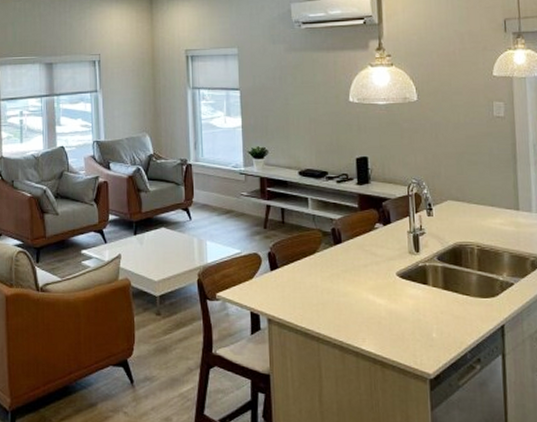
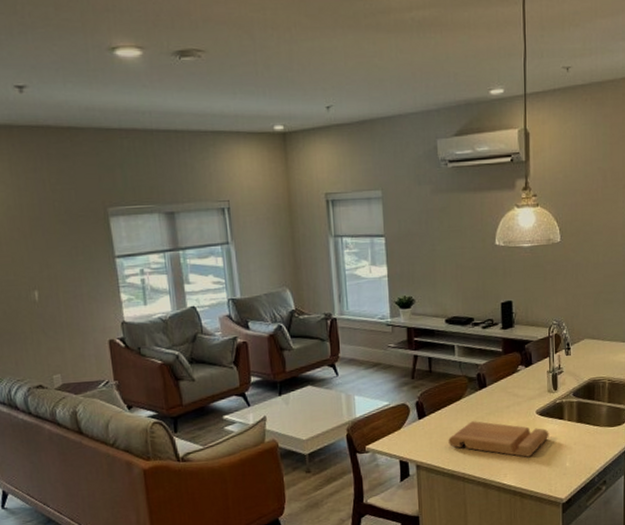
cutting board: none [301,278,412,322] -> present [448,421,549,457]

